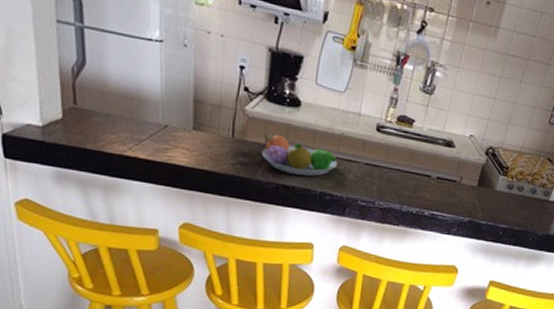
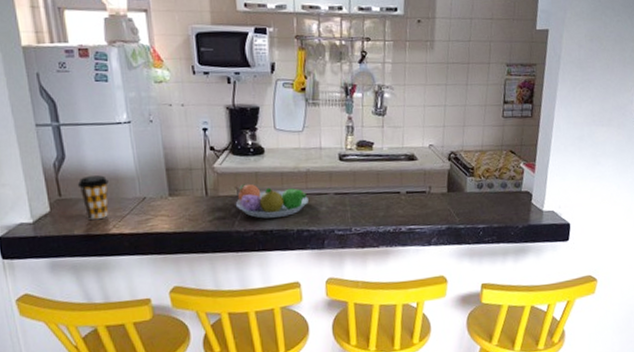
coffee cup: none [95,89,130,139] -> present [77,175,109,220]

